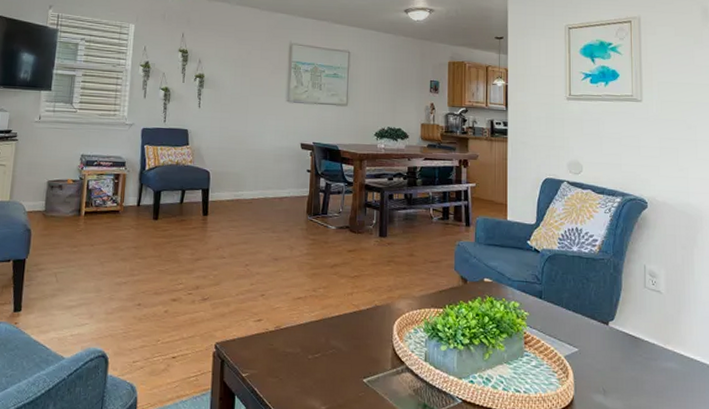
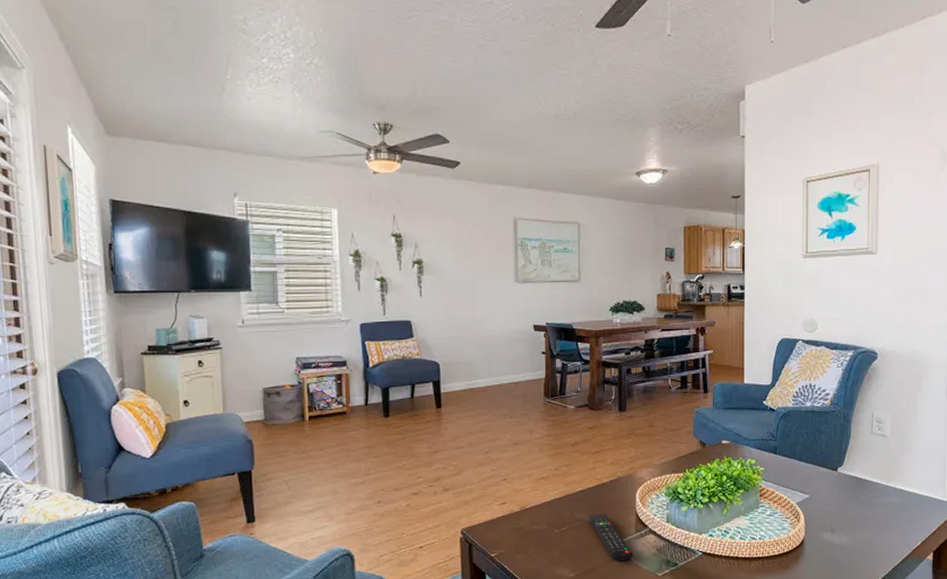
remote control: none [344,343,388,399] -> present [589,514,632,561]

